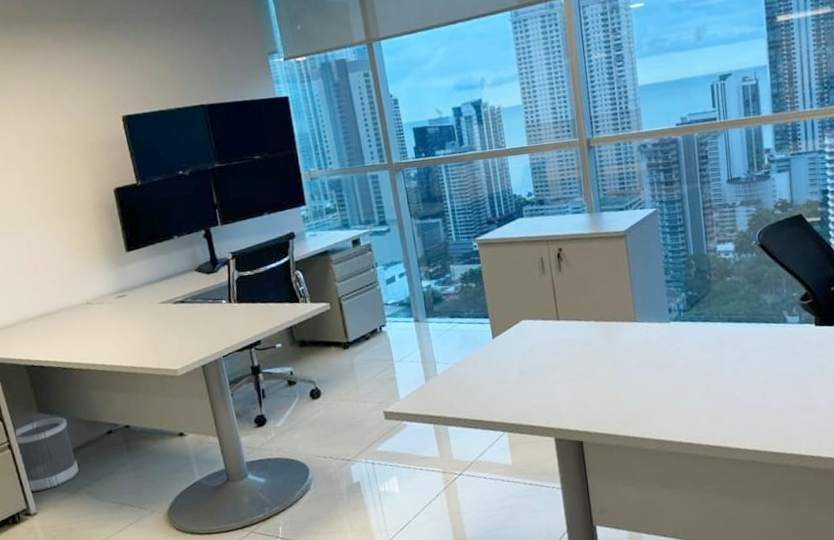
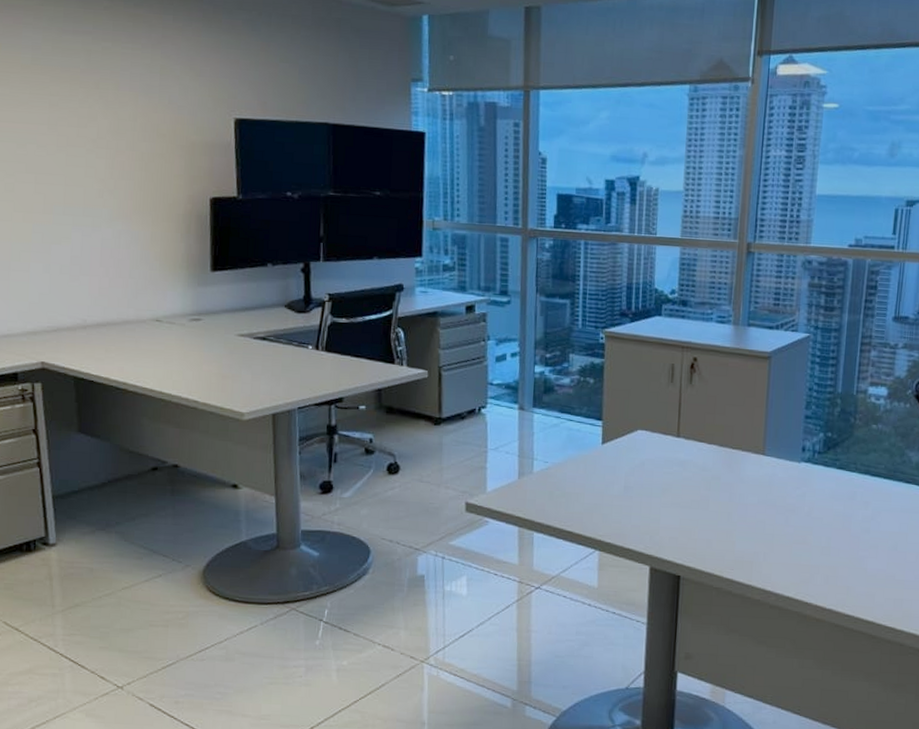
wastebasket: present [14,417,79,492] -> none [47,440,113,520]

